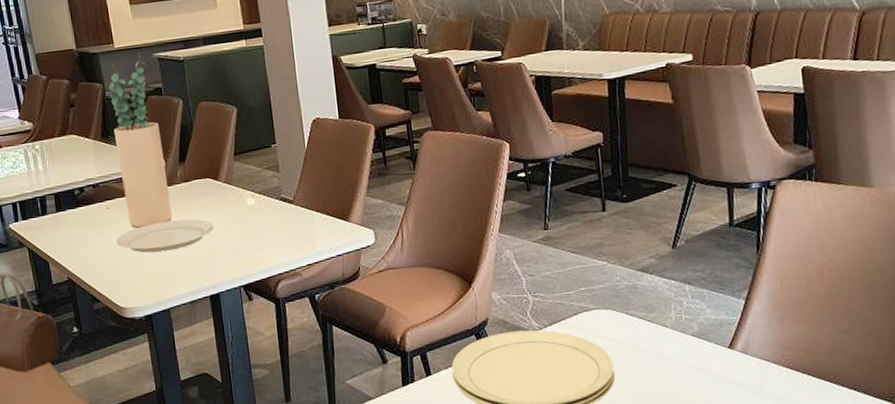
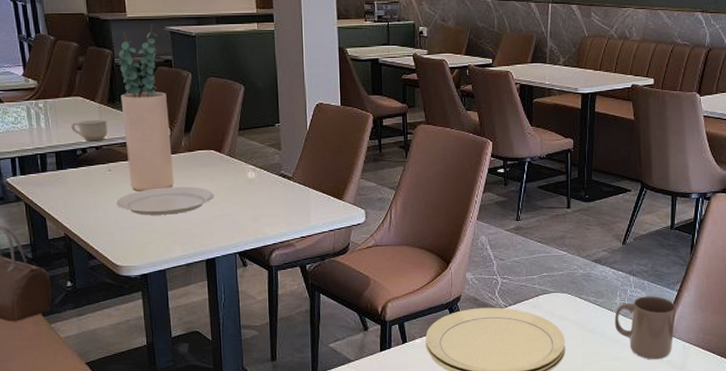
cup: none [67,156,104,180] -> present [71,119,108,142]
cup: none [670,306,746,383] -> present [614,296,676,360]

